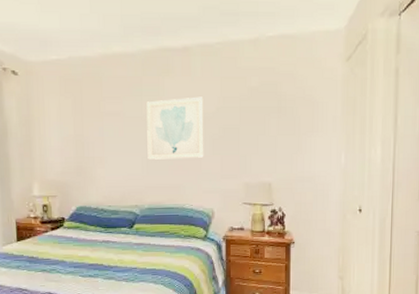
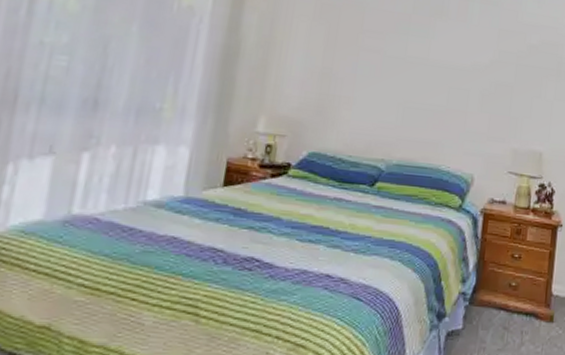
wall art: present [146,96,204,160] -> none [404,42,478,114]

